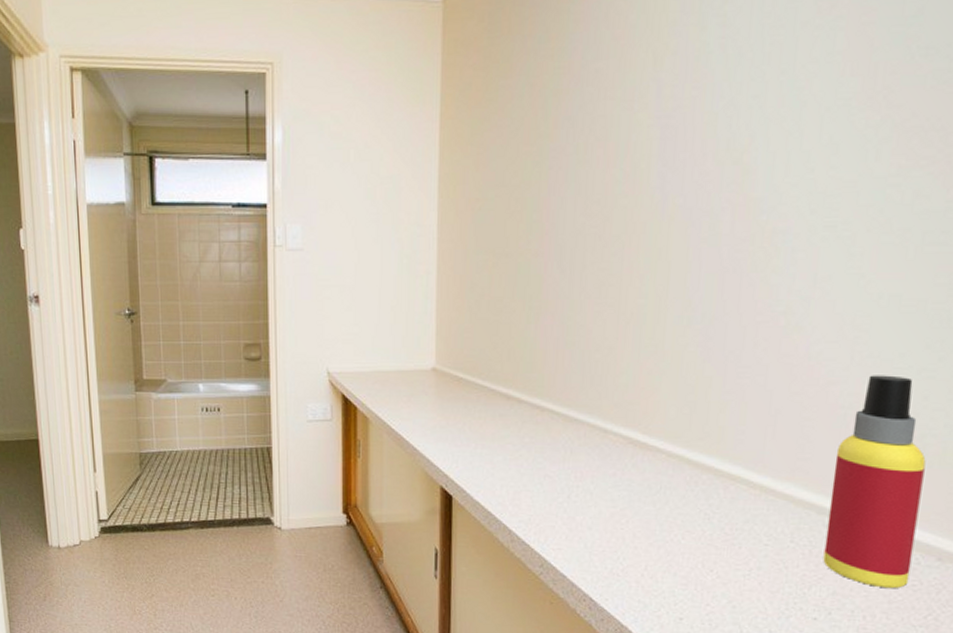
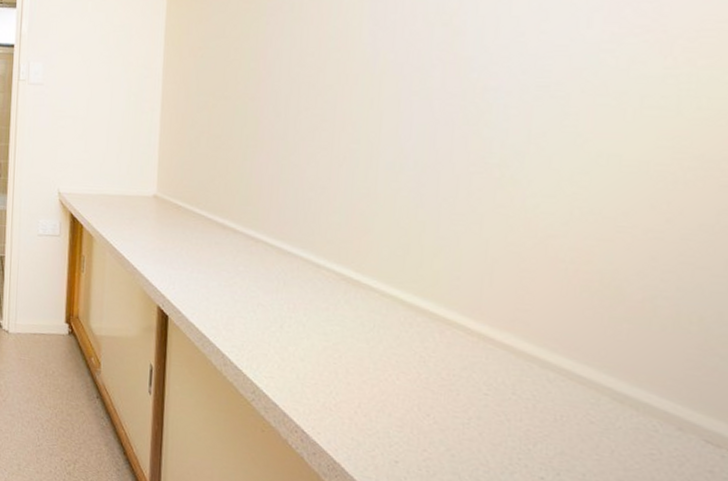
spray bottle: present [823,375,926,589] -> none [548,231,658,456]

